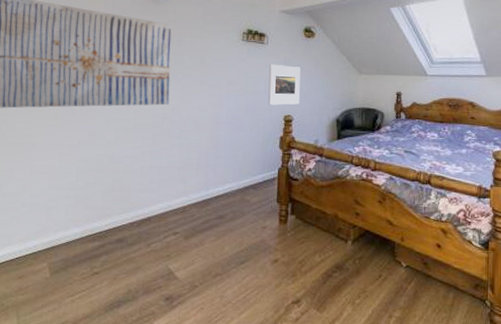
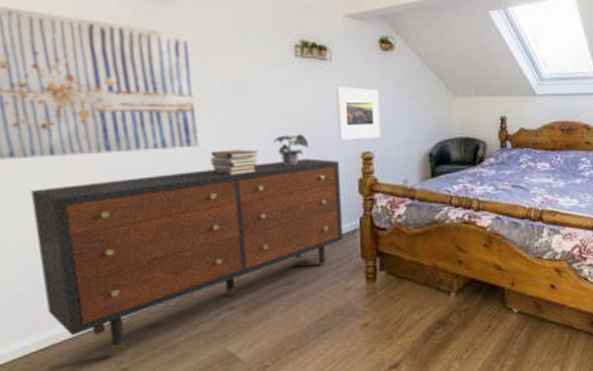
dresser: none [54,118,267,260] -> present [30,158,344,354]
book stack: none [175,108,209,128] -> present [210,149,258,175]
potted plant: none [221,98,246,123] -> present [274,133,309,166]

